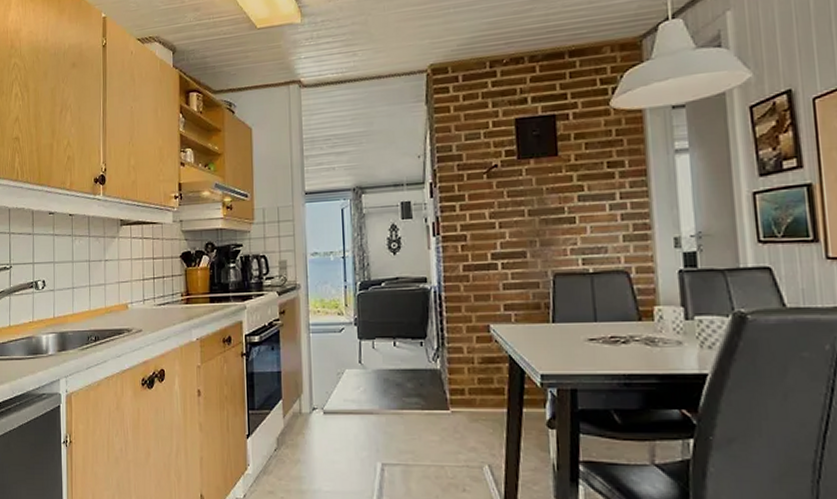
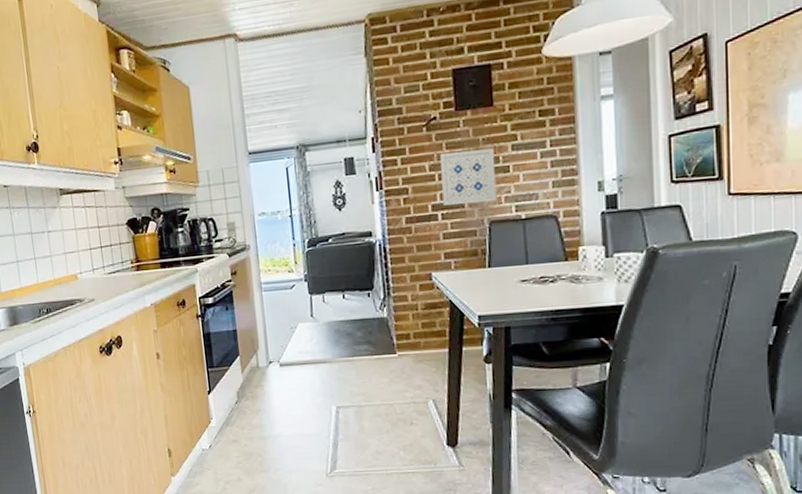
wall art: none [501,198,561,255] -> present [440,148,496,206]

